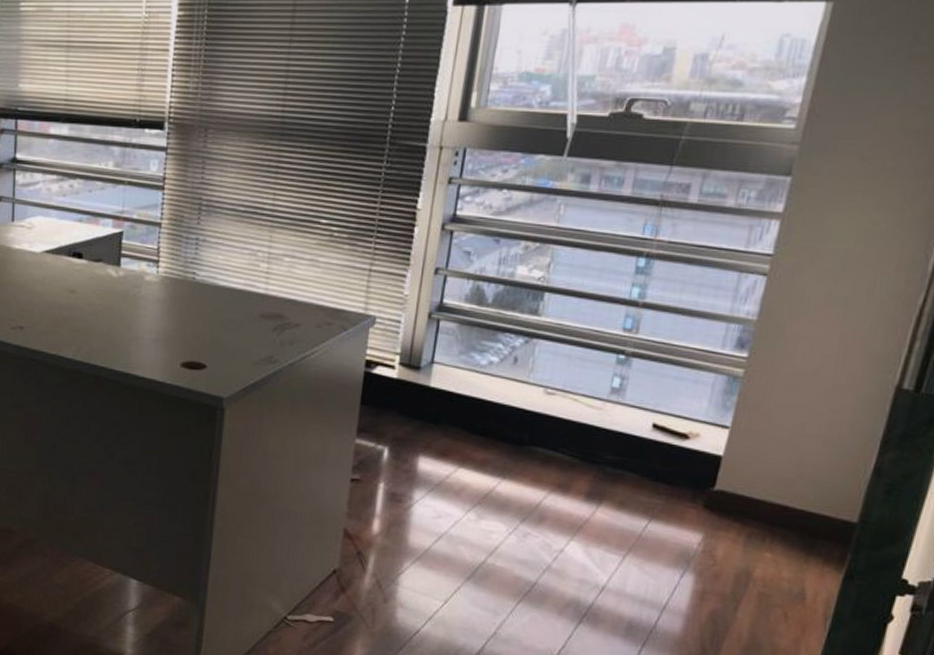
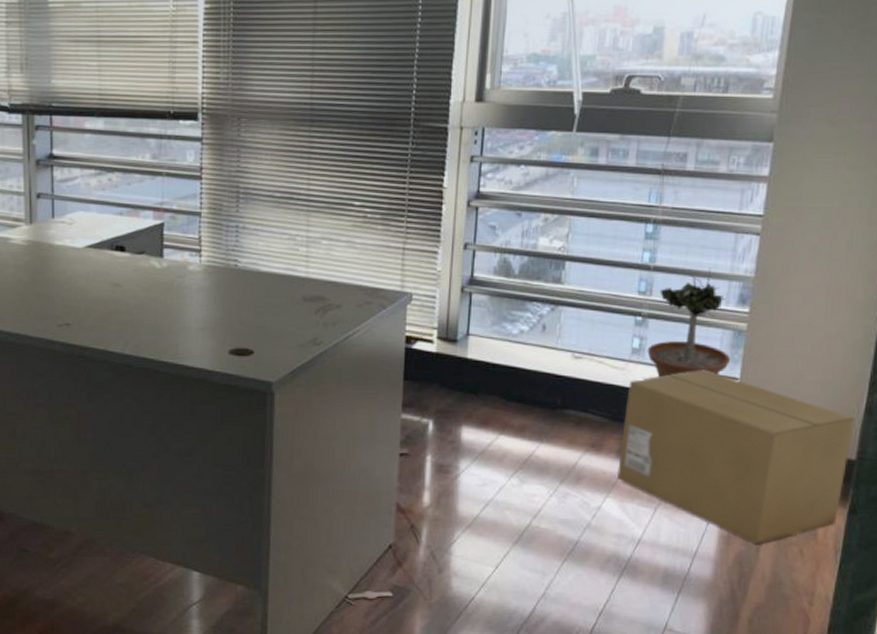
box: none [584,415,860,604] -> present [617,370,855,545]
potted tree: none [628,307,723,422] -> present [647,267,731,378]

